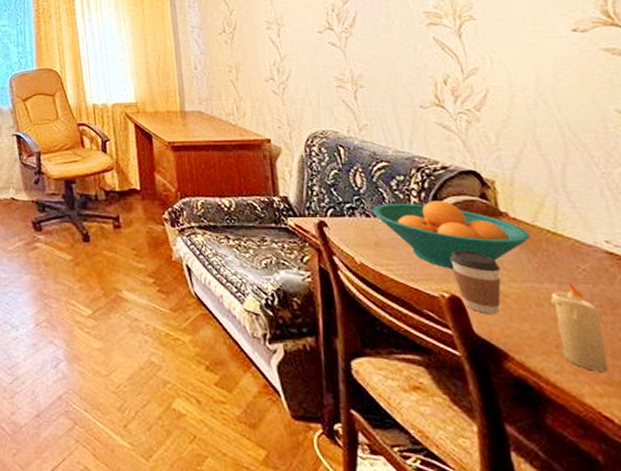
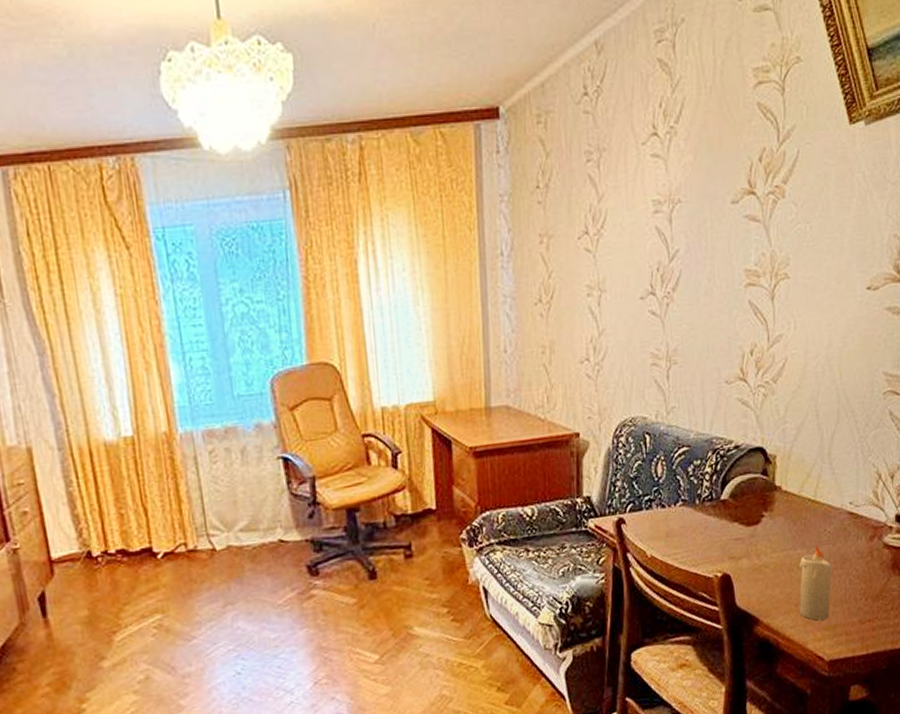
fruit bowl: present [372,201,530,269] -> none [667,481,795,549]
coffee cup: present [449,251,502,315] -> none [727,528,766,587]

